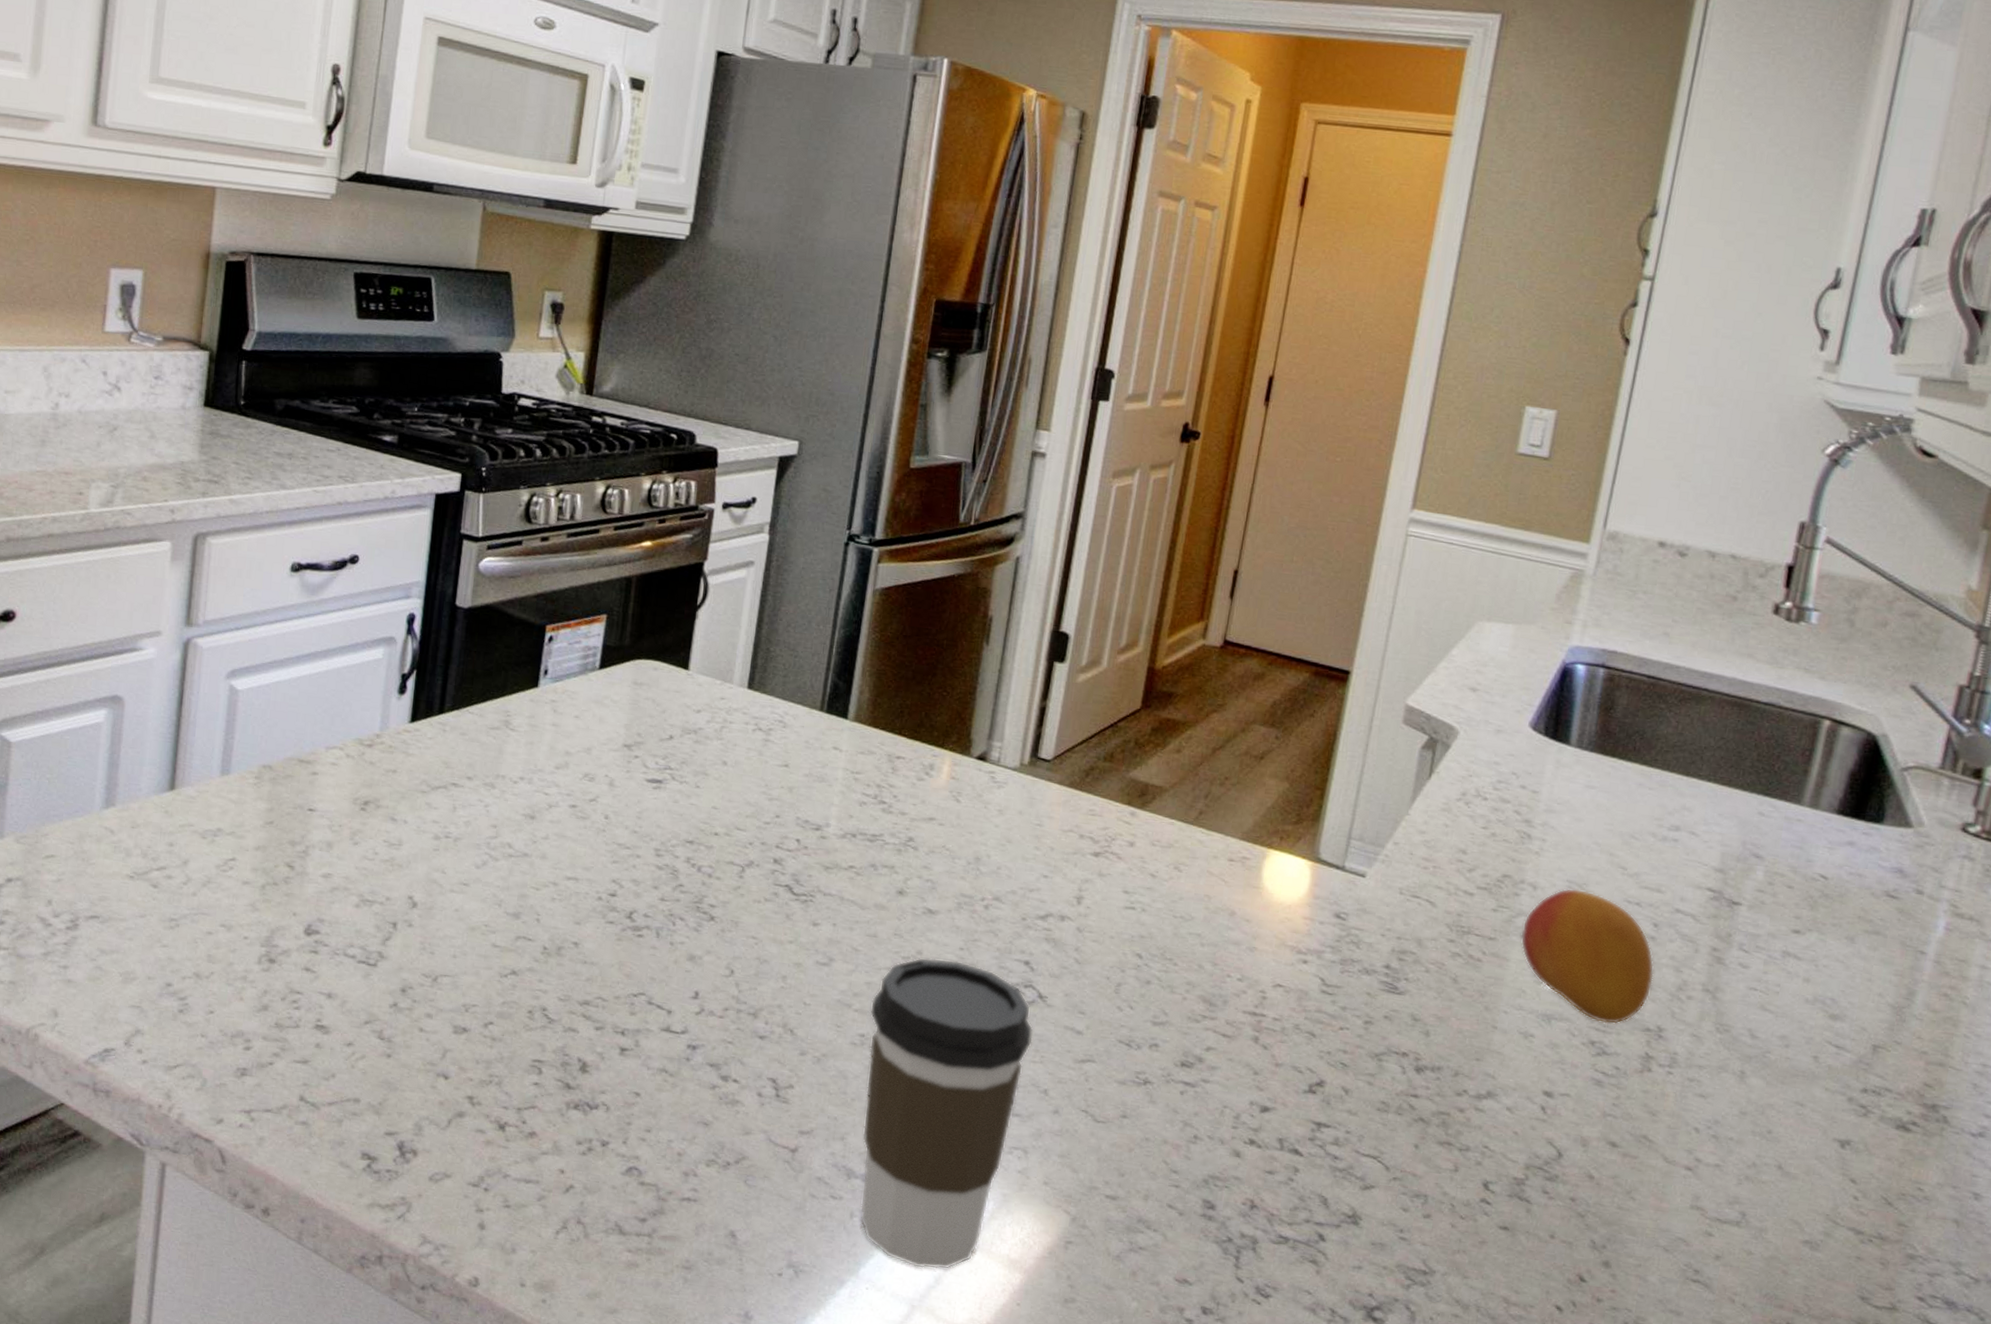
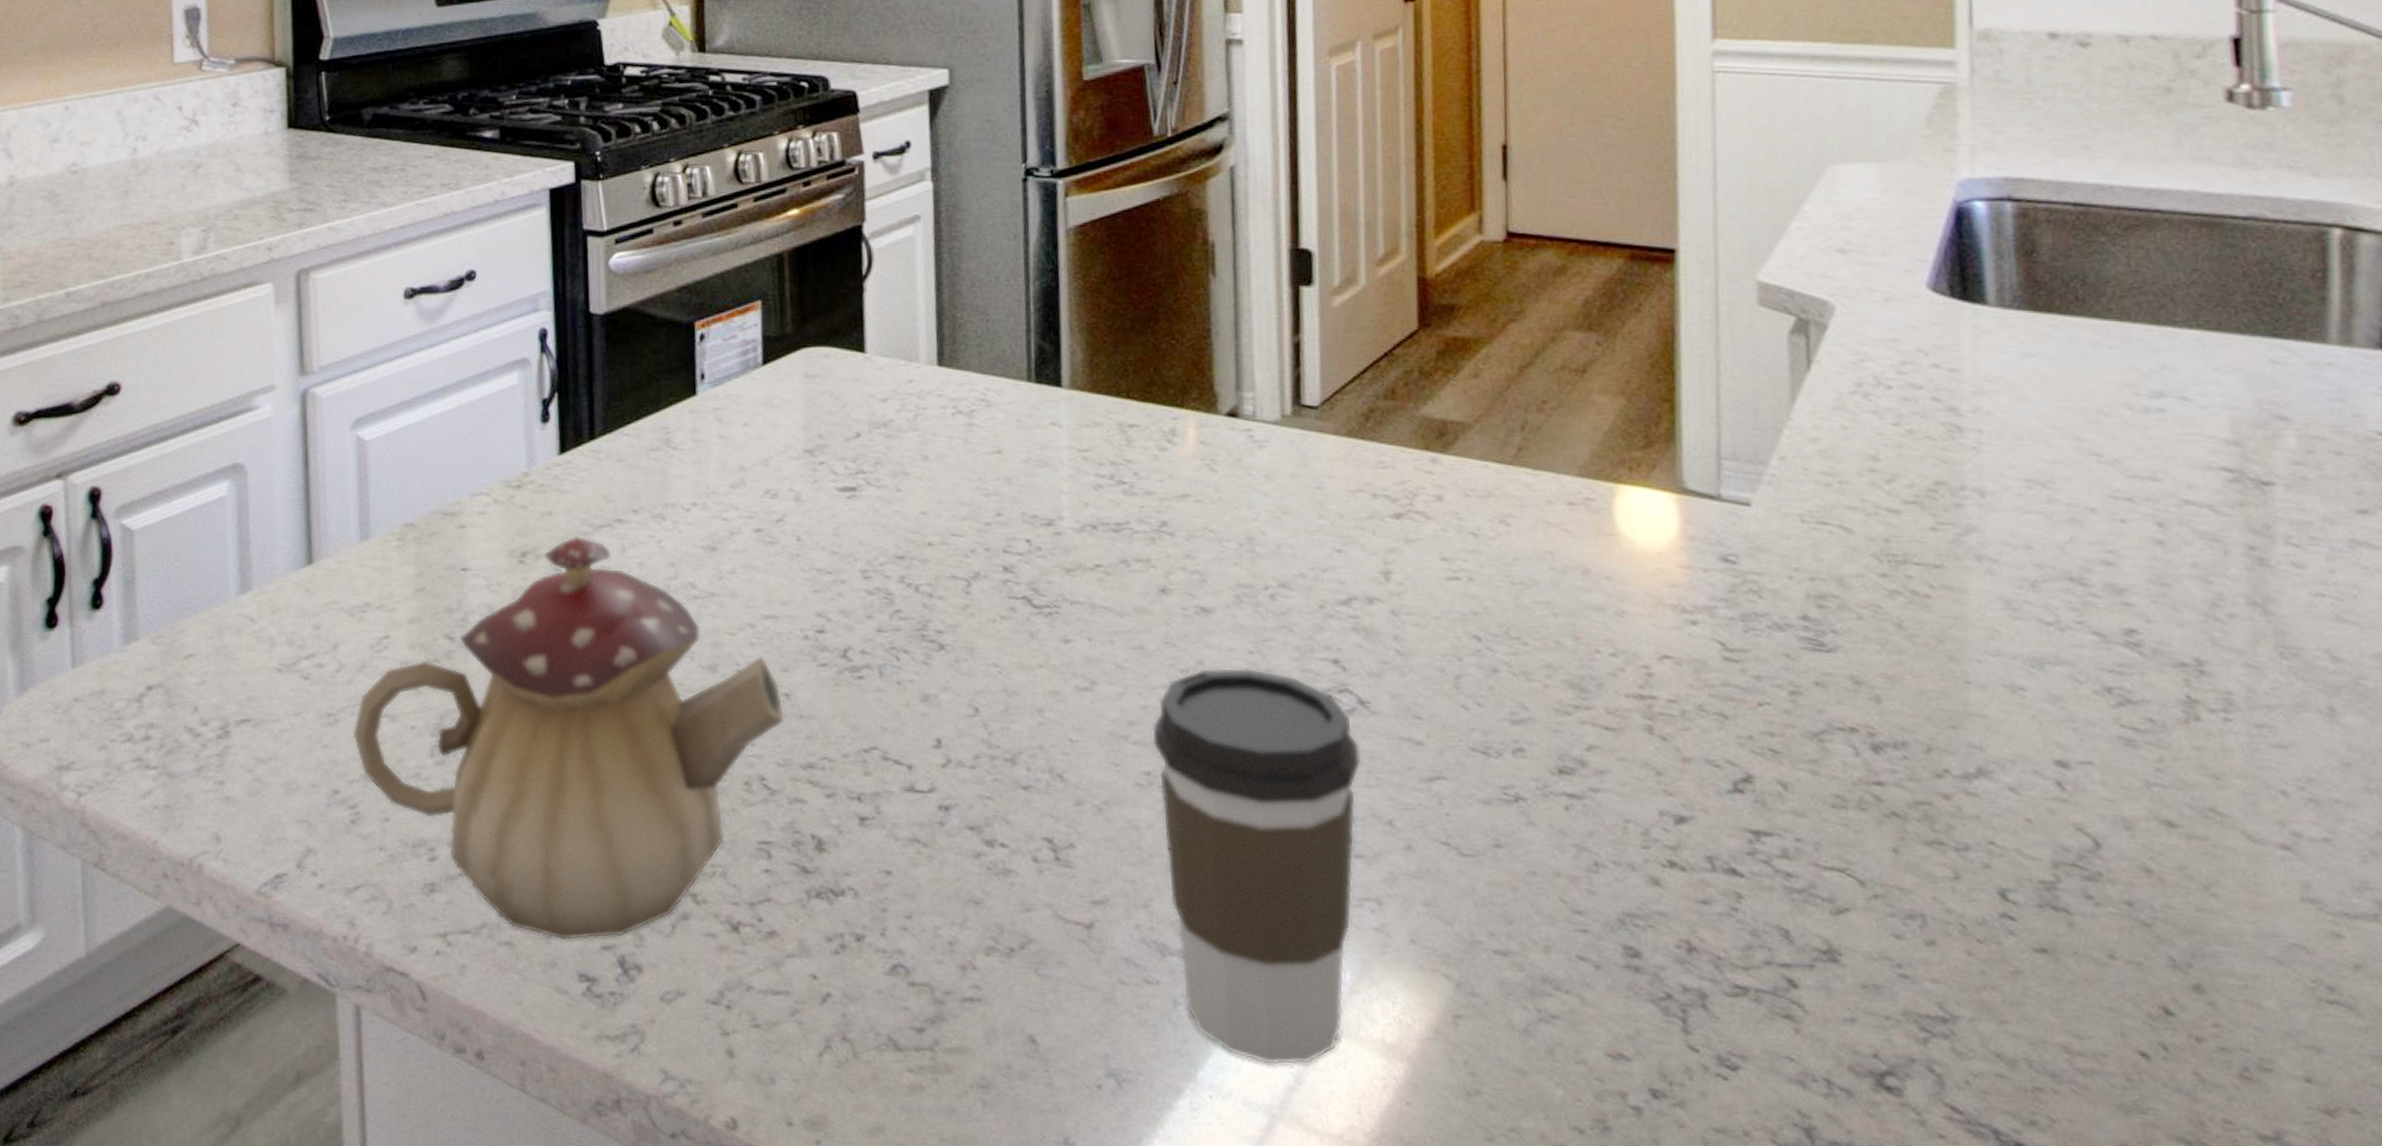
teapot: none [190,792,572,1126] -> present [352,535,786,941]
fruit: present [1520,888,1655,1025] -> none [1975,488,2175,663]

